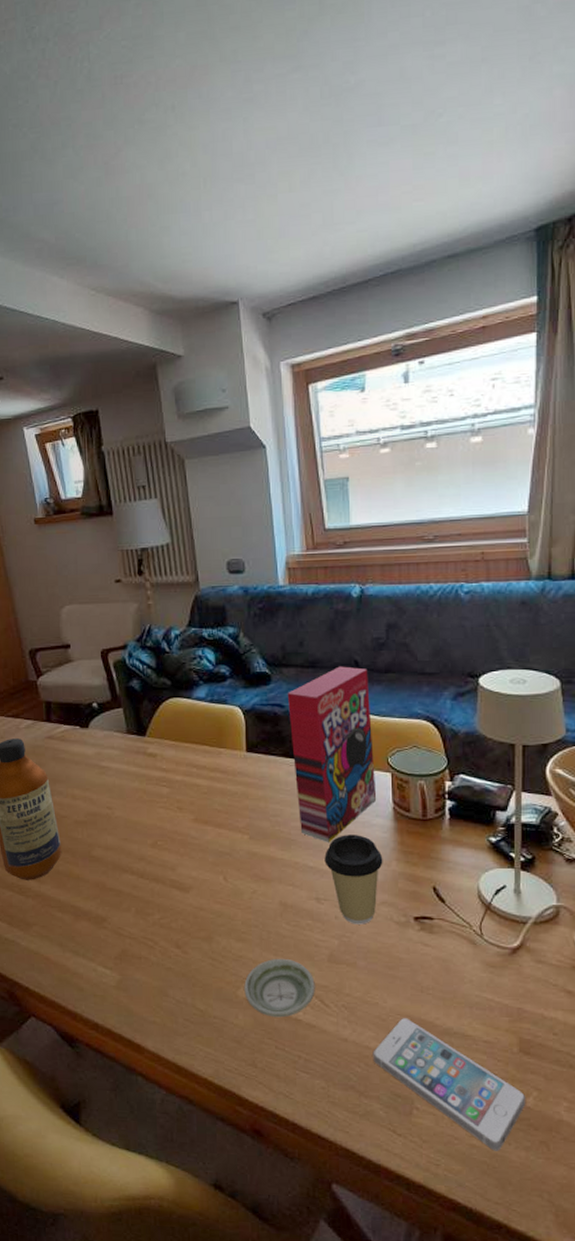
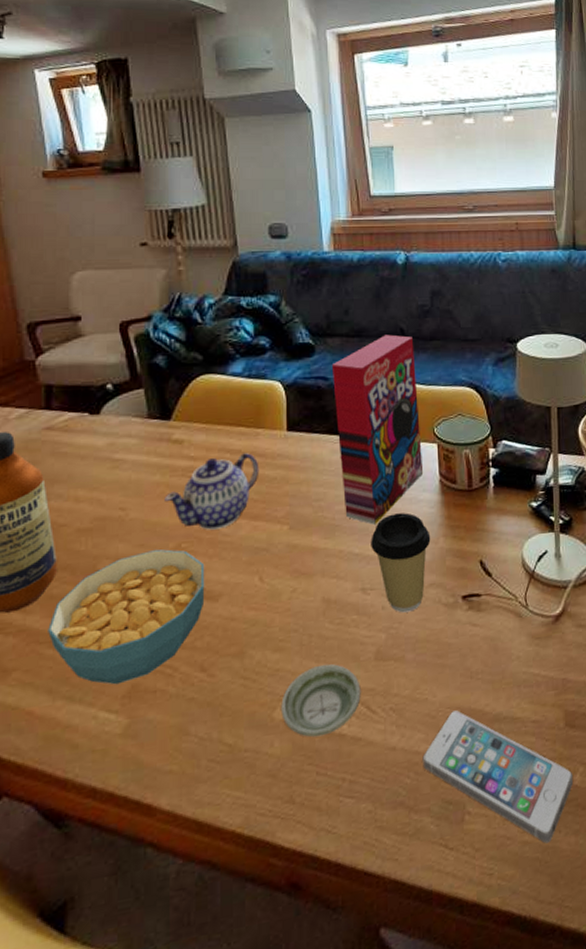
cereal bowl: none [57,844,178,948] -> present [48,549,205,685]
teapot: none [142,769,222,832] -> present [164,453,260,530]

